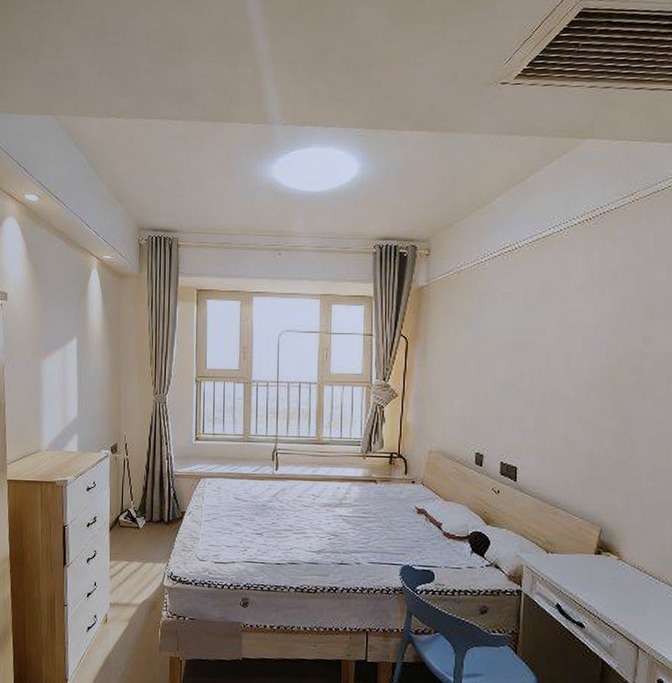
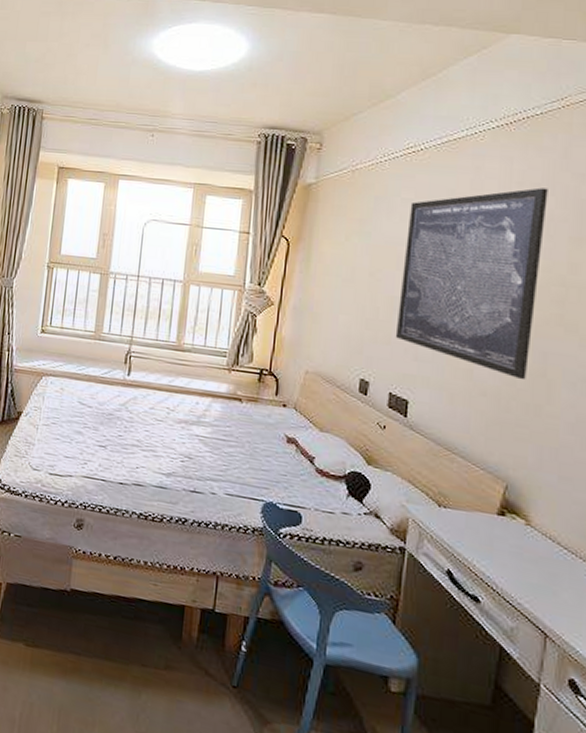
wall art: none [503,274,624,440] -> present [395,187,548,381]

